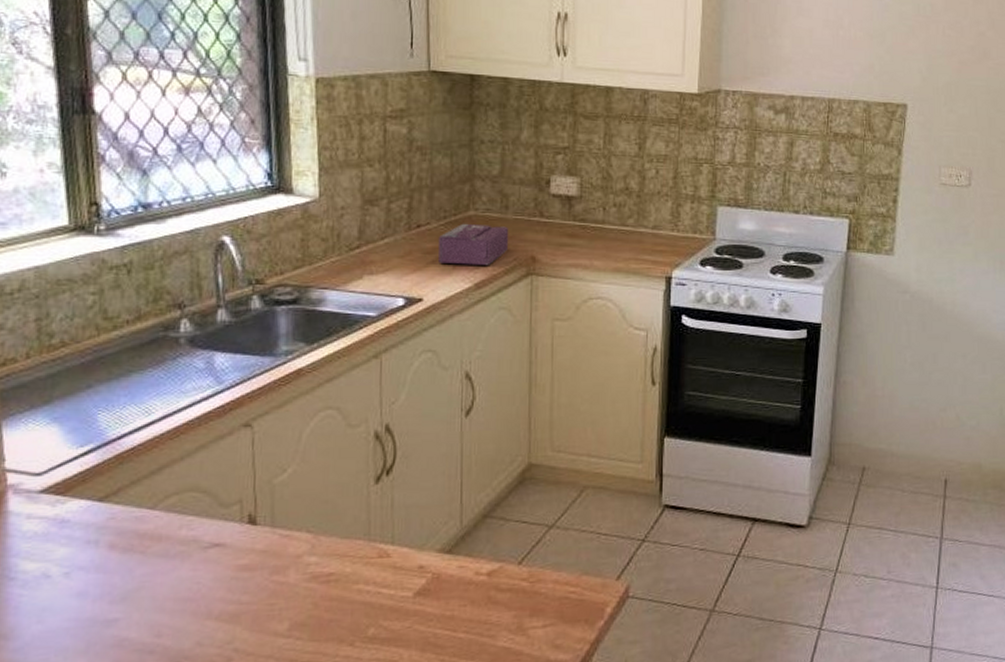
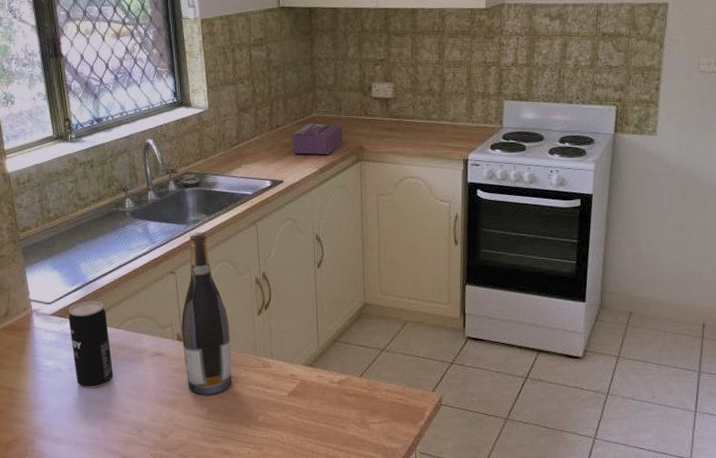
beverage can: none [69,469,140,602] -> present [68,301,113,388]
wine bottle: none [255,368,332,603] -> present [181,233,232,395]

